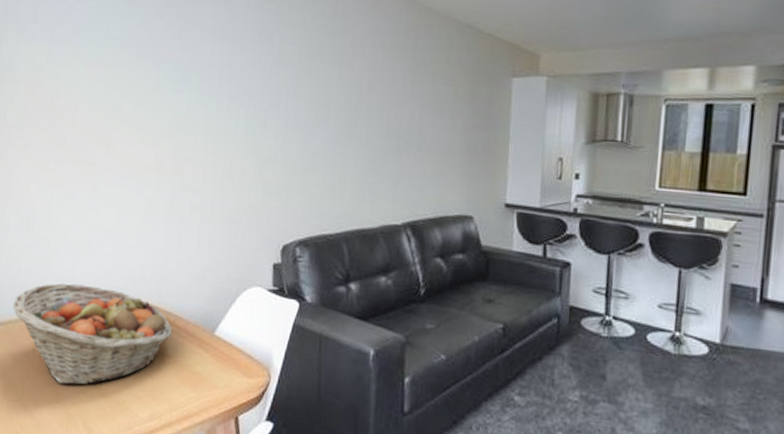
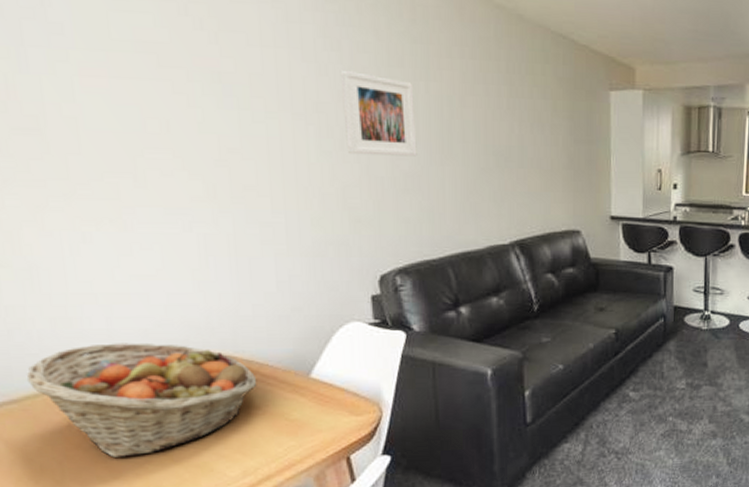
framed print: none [268,59,329,137] -> present [340,69,417,157]

